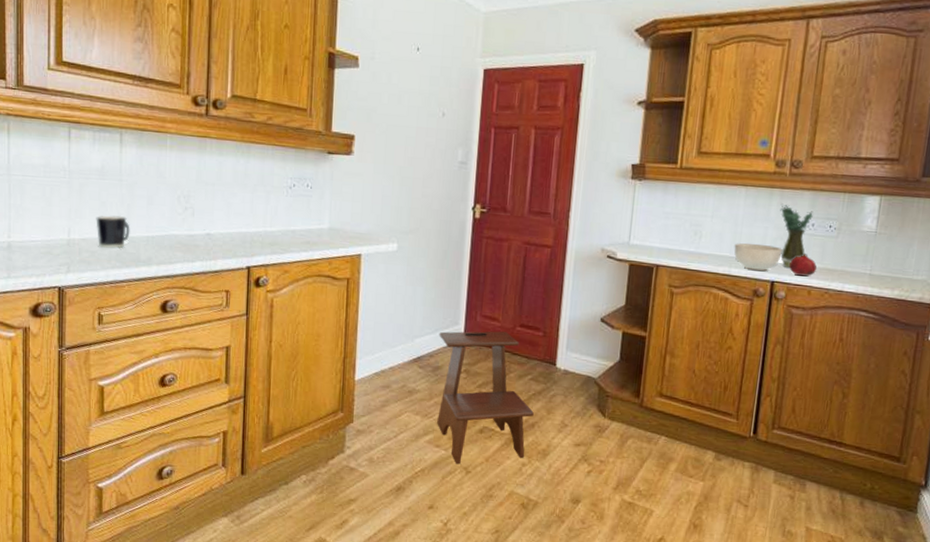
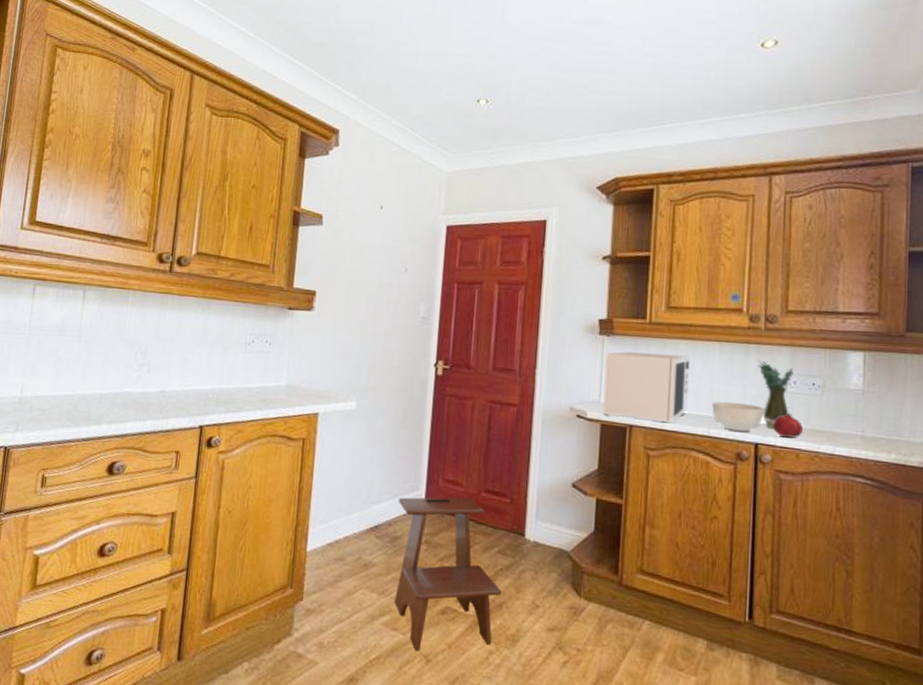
mug: present [96,215,130,249] -> none [49,372,84,407]
microwave: none [631,195,717,263] -> present [602,351,690,424]

